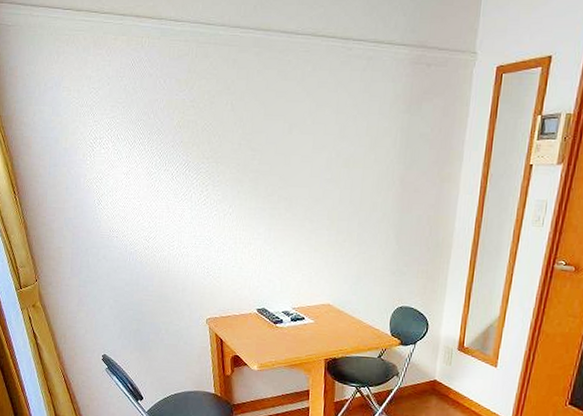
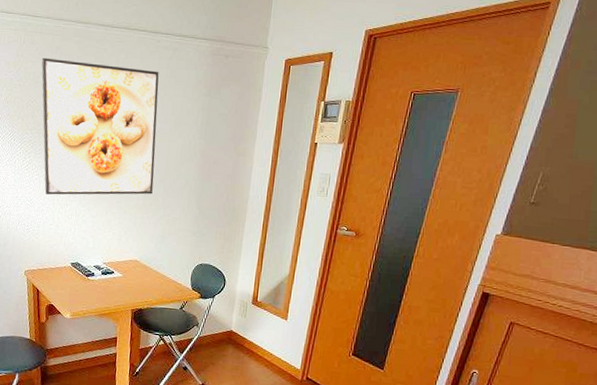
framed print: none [216,73,351,233] -> present [41,57,159,195]

